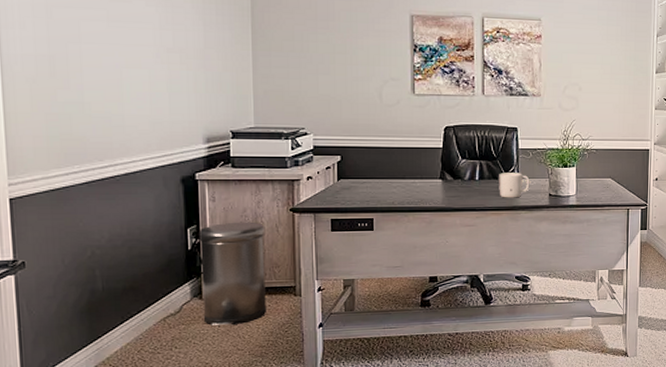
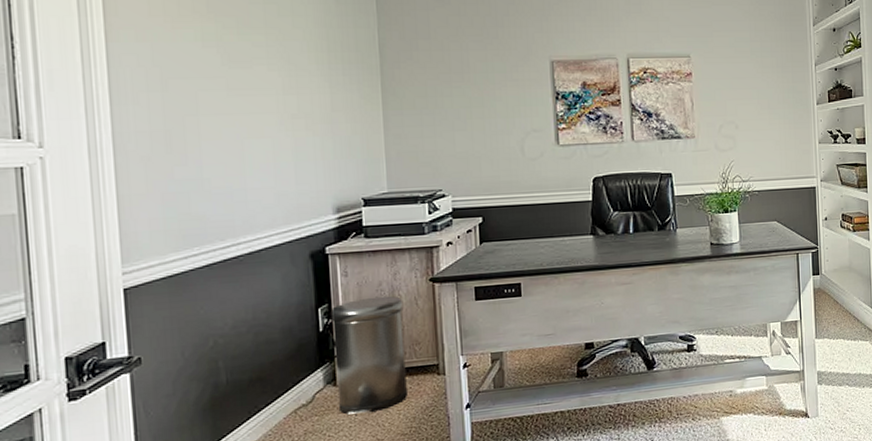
mug: present [499,173,530,198] -> none [655,222,689,251]

